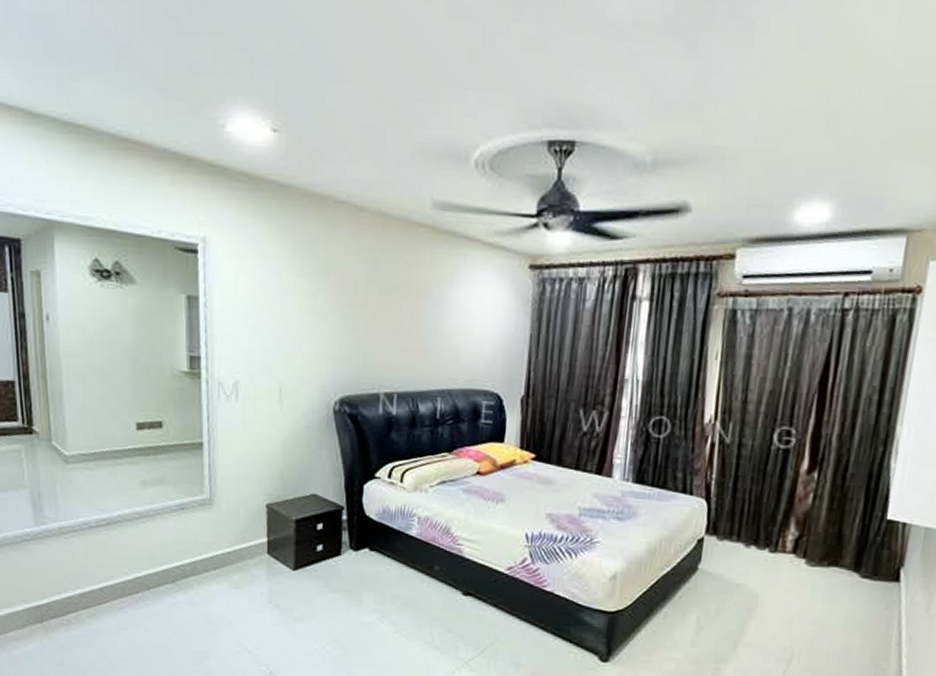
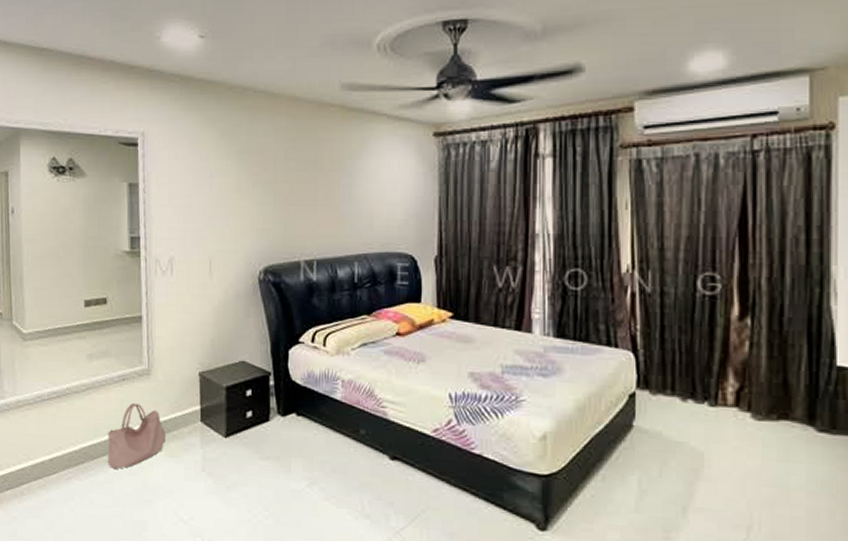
handbag: none [165,532,229,599] -> present [107,402,165,469]

